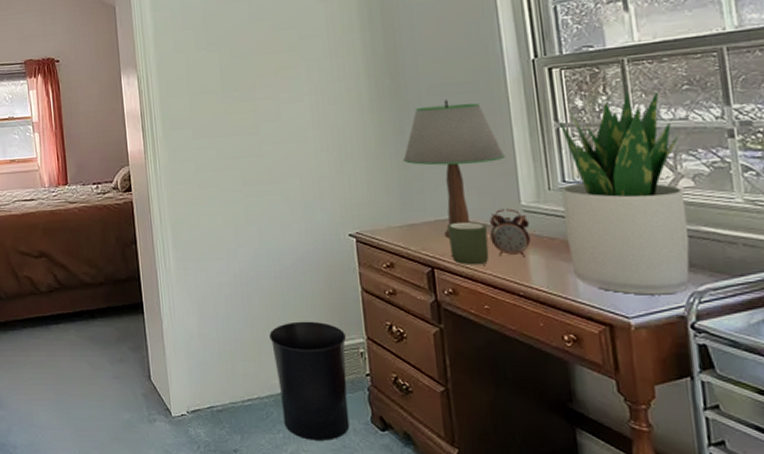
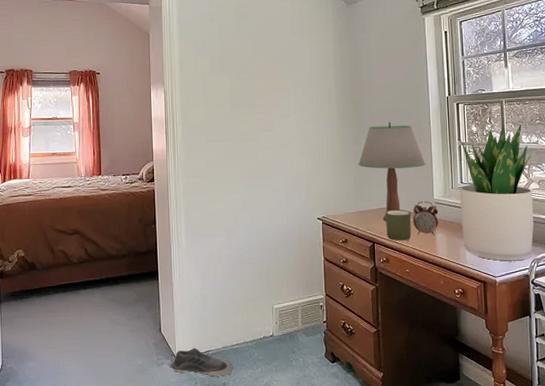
arctic: none [163,402,246,441] -> present [169,348,233,377]
waste bin: present [269,321,350,441] -> none [255,283,311,372]

